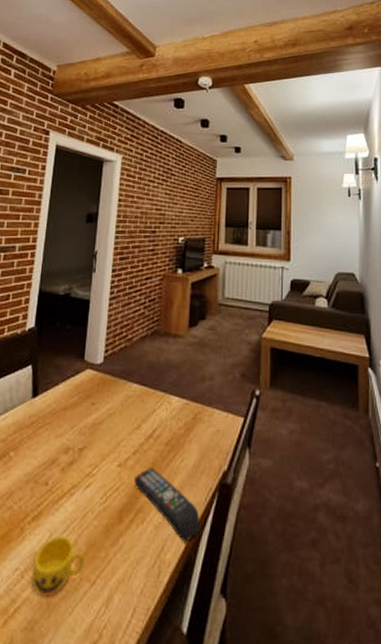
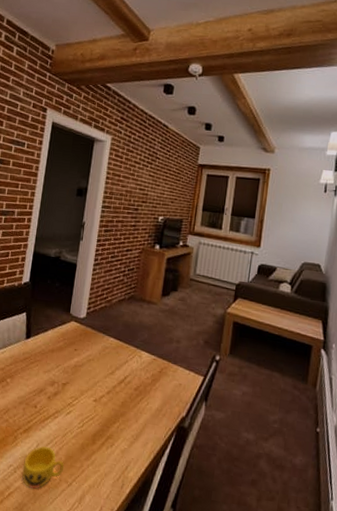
remote control: present [133,468,200,544] -> none [106,406,159,467]

